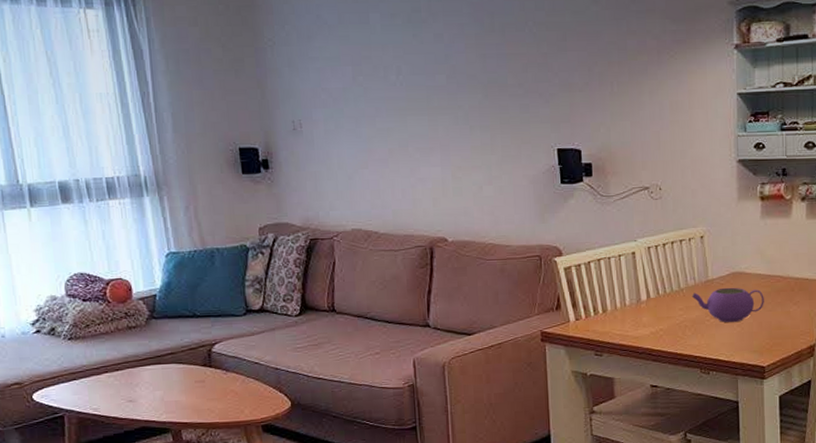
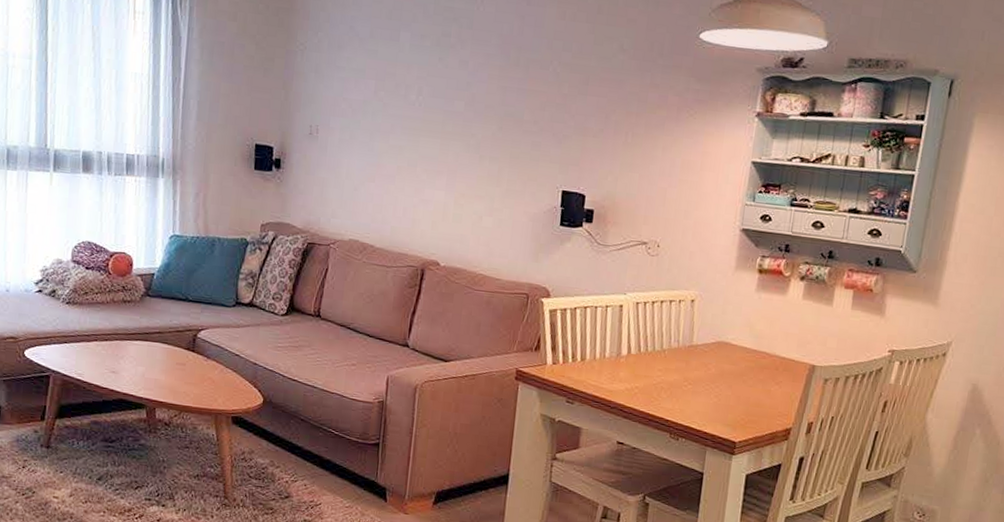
teapot: present [691,287,764,322] -> none [672,355,747,392]

